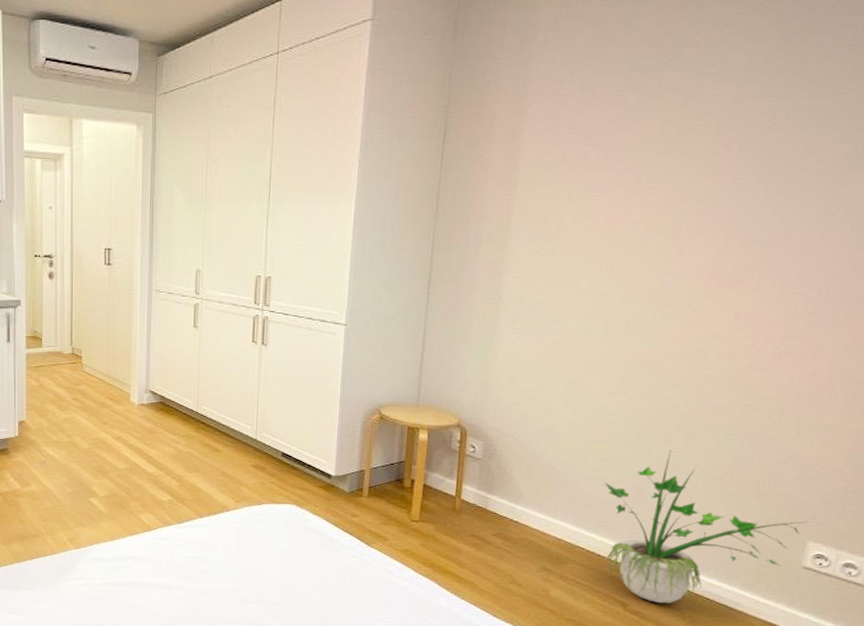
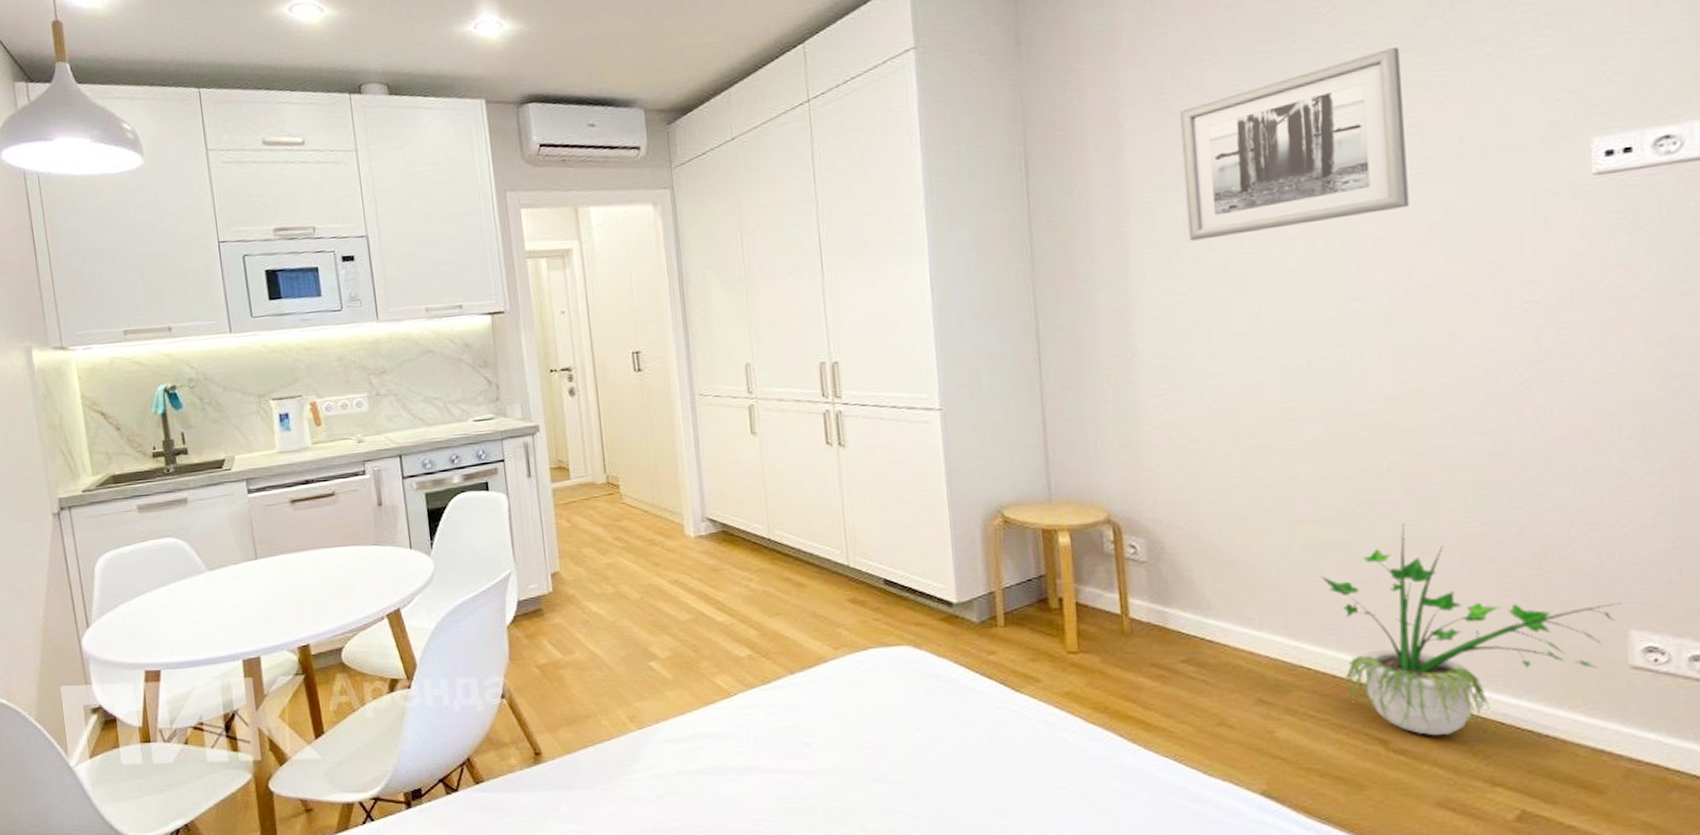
wall art: none [559,77,748,214] -> present [1179,47,1409,241]

